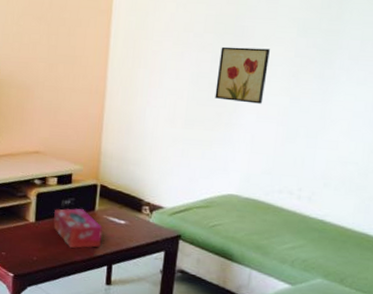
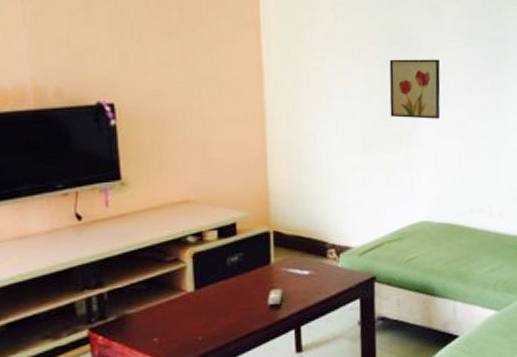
tissue box: present [53,208,103,249] -> none [218,265,284,317]

